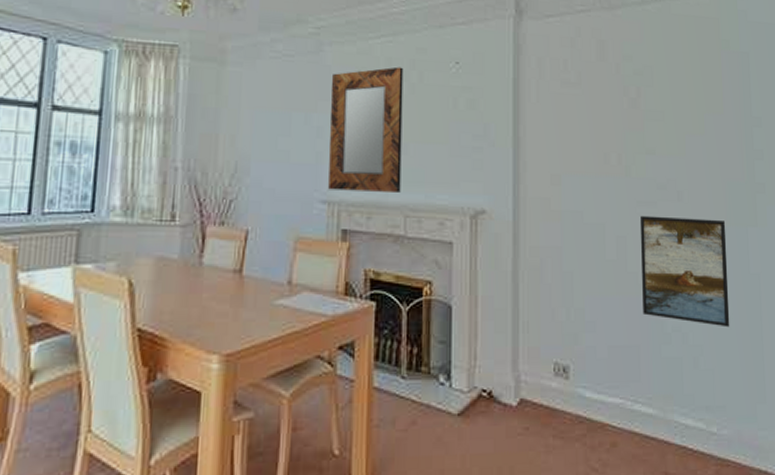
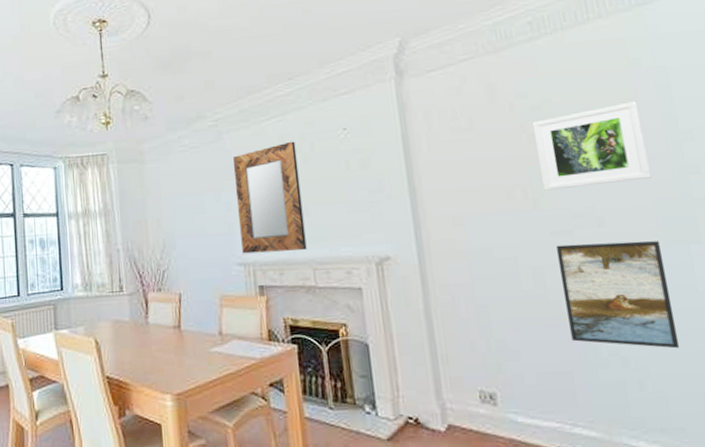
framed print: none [633,81,725,159] -> present [532,101,651,191]

